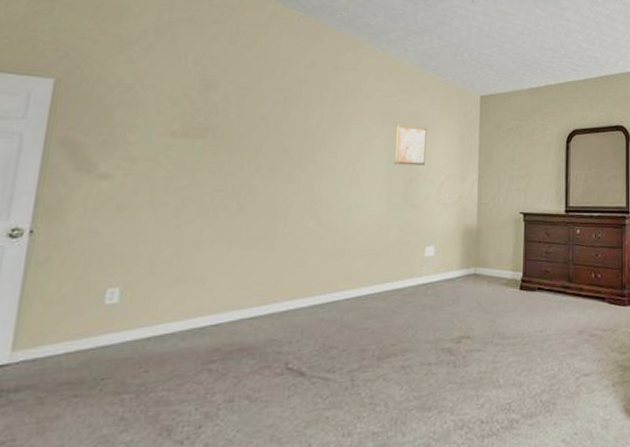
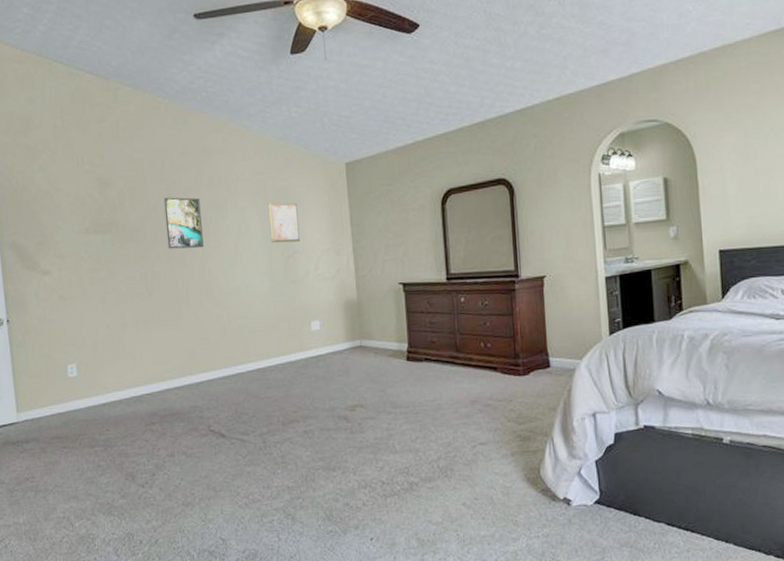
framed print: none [273,108,321,164] -> present [163,197,204,249]

